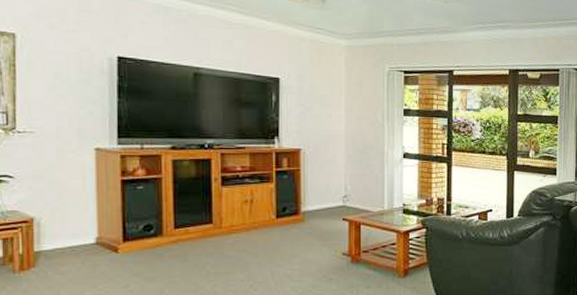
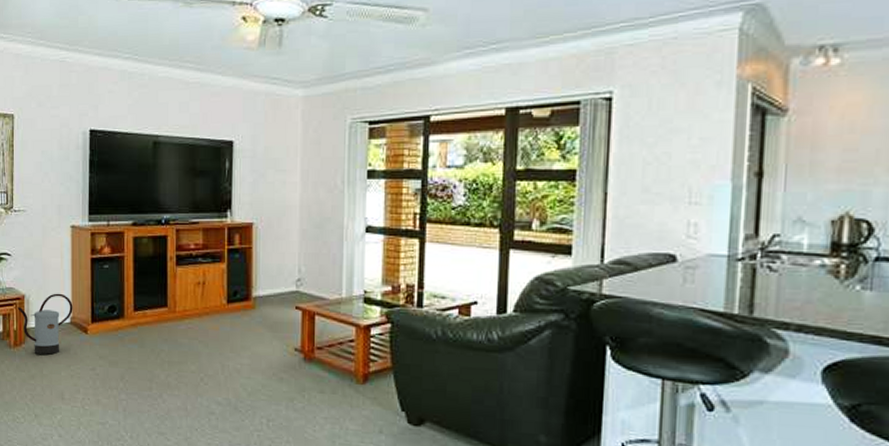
watering can: none [24,215,99,277] -> present [18,293,73,355]

